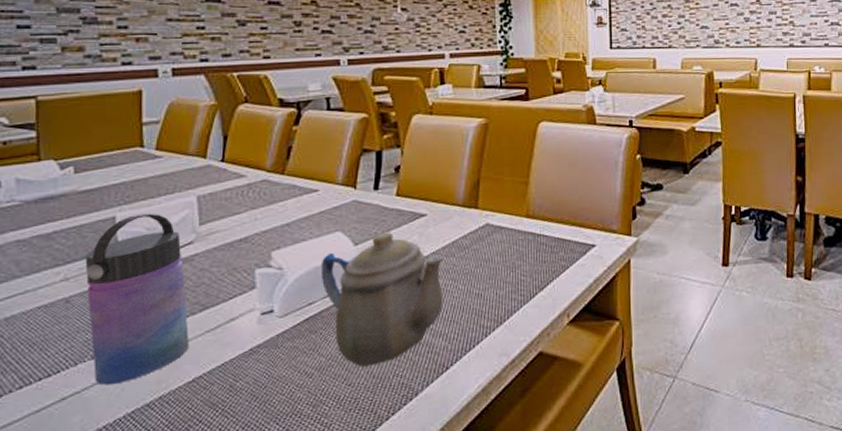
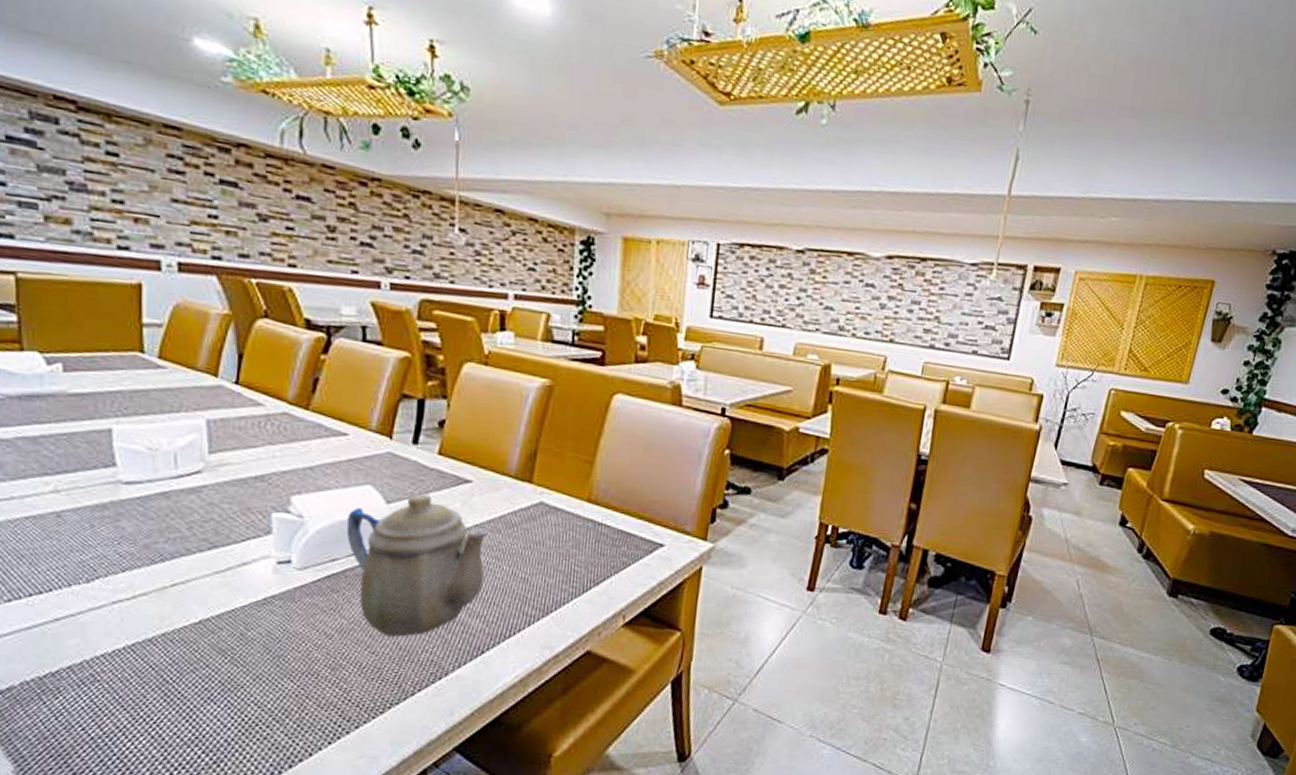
water bottle: present [85,213,189,386] -> none [77,430,196,613]

